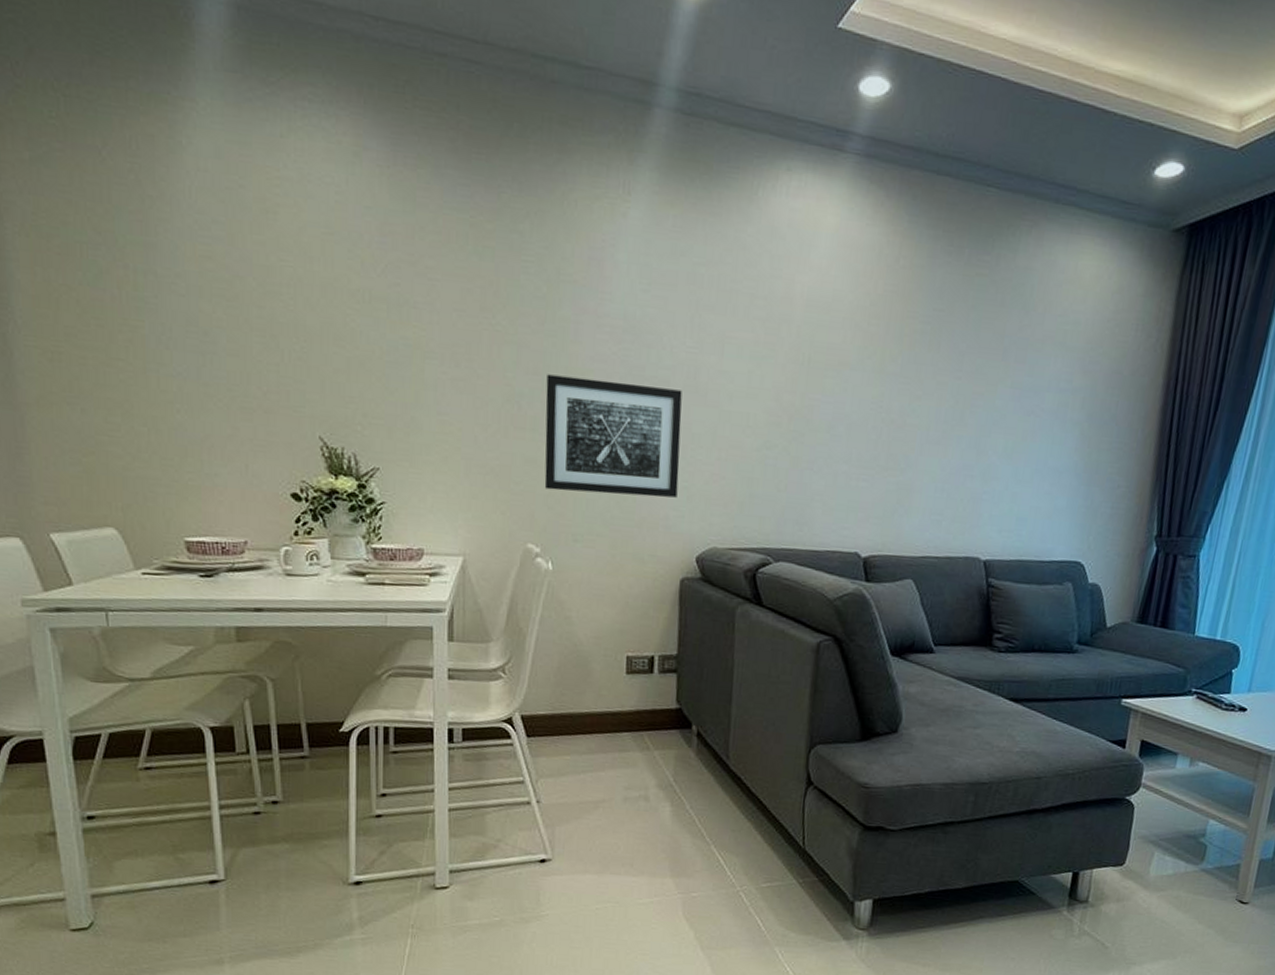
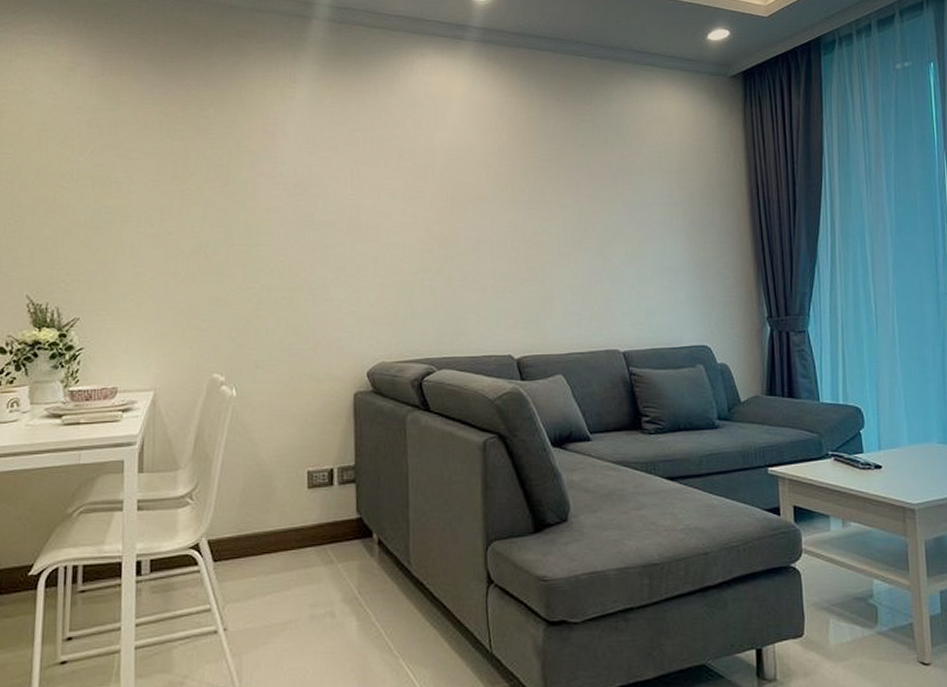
wall art: present [544,374,682,498] -> none [228,226,348,324]

